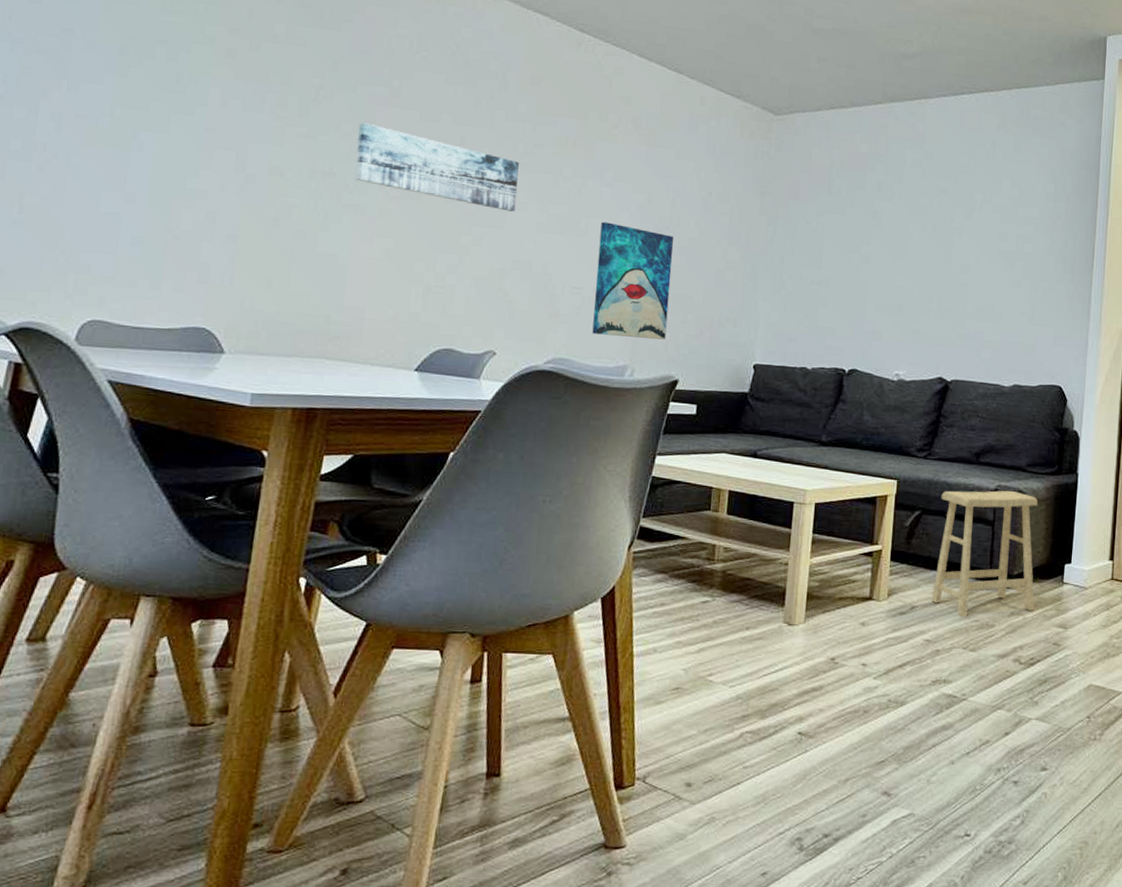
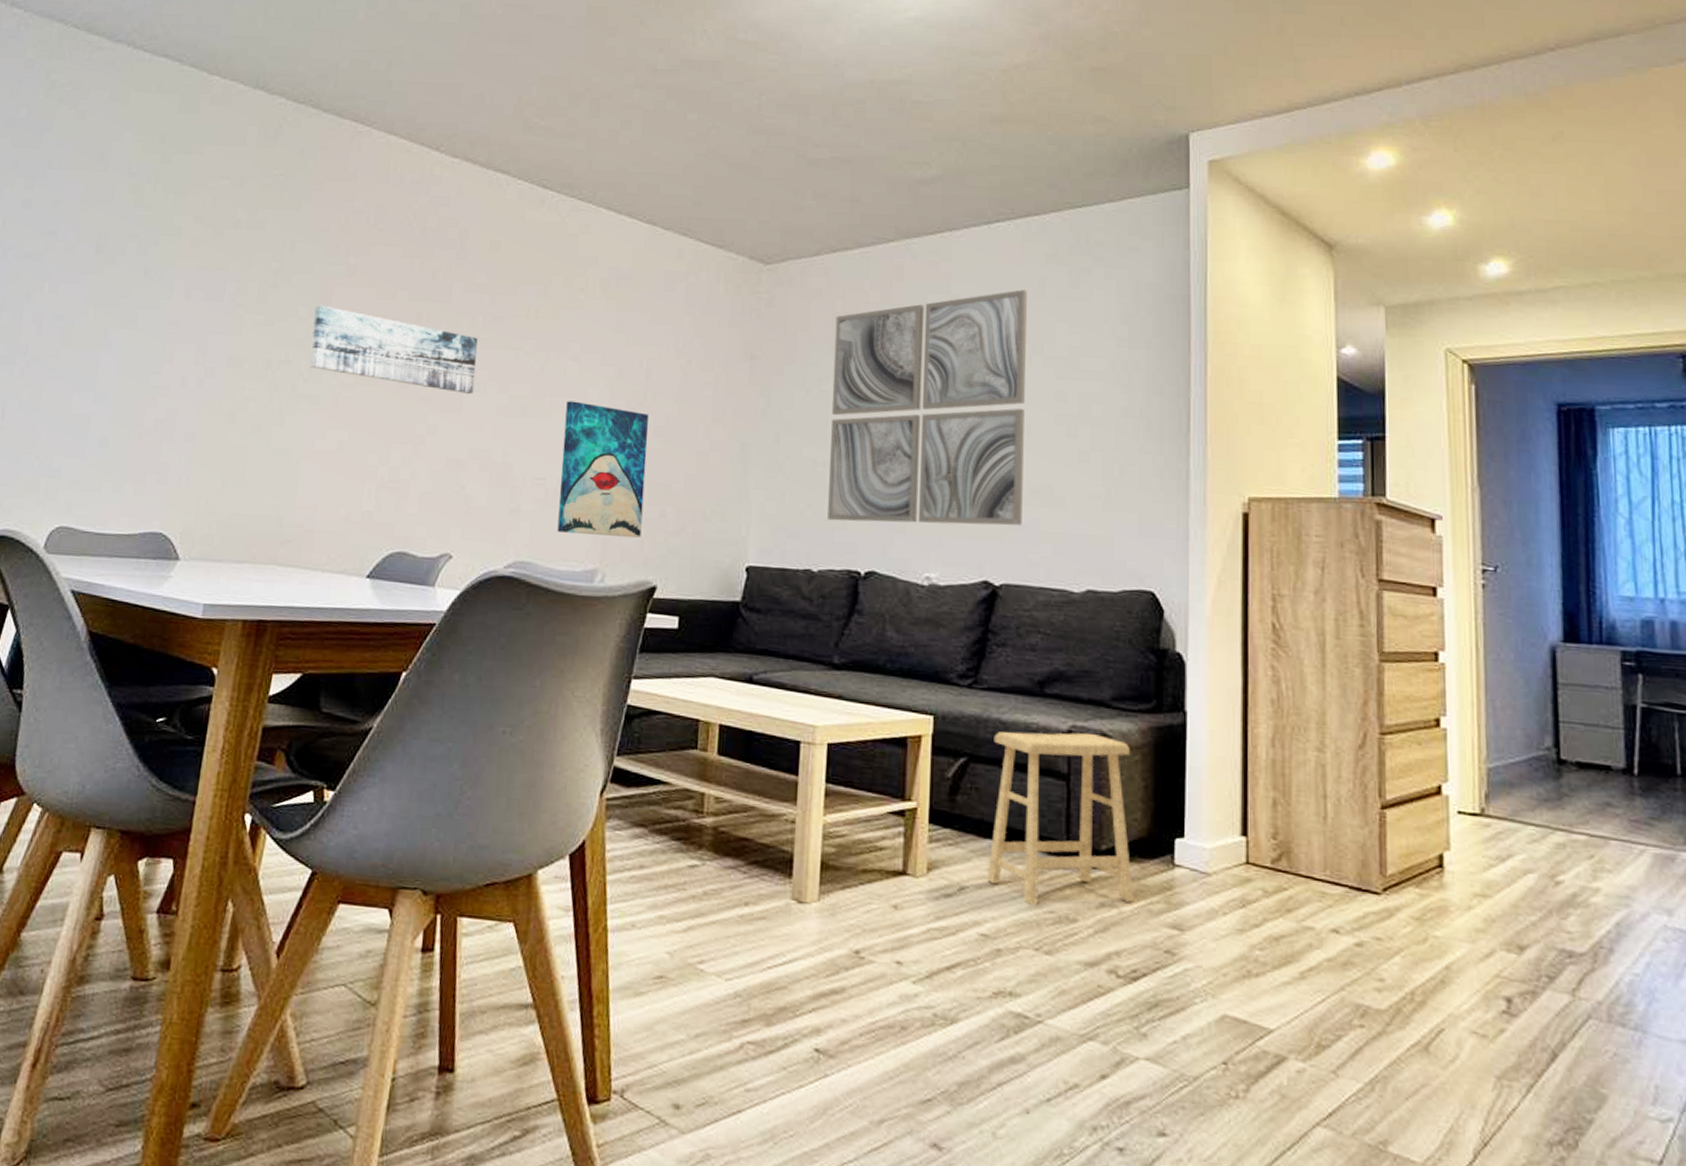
wall art: none [820,150,982,335] -> present [827,289,1027,526]

